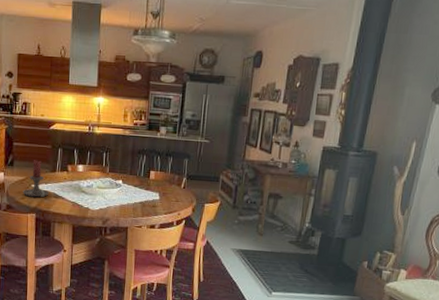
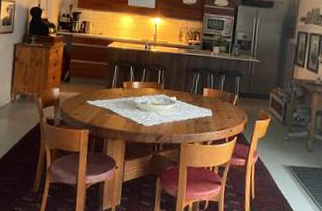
candle holder: present [23,160,49,198] -> none [77,76,104,114]

